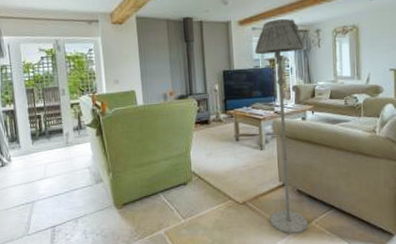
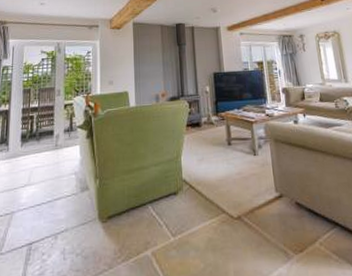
floor lamp: present [254,18,308,234] -> none [243,24,312,258]

